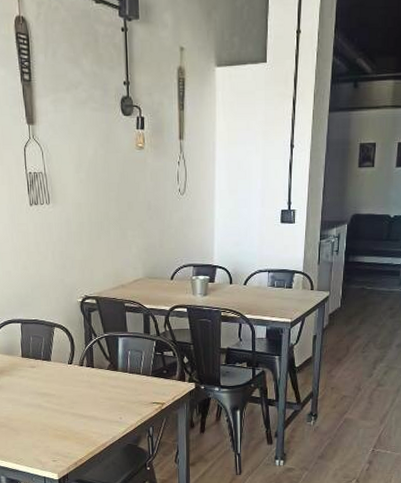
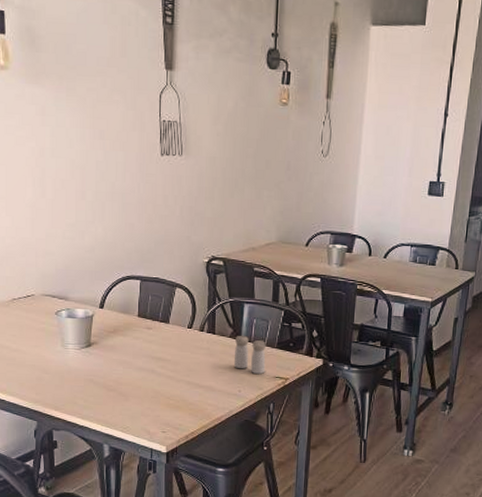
salt and pepper shaker: none [113,366,143,401] -> present [233,335,267,374]

